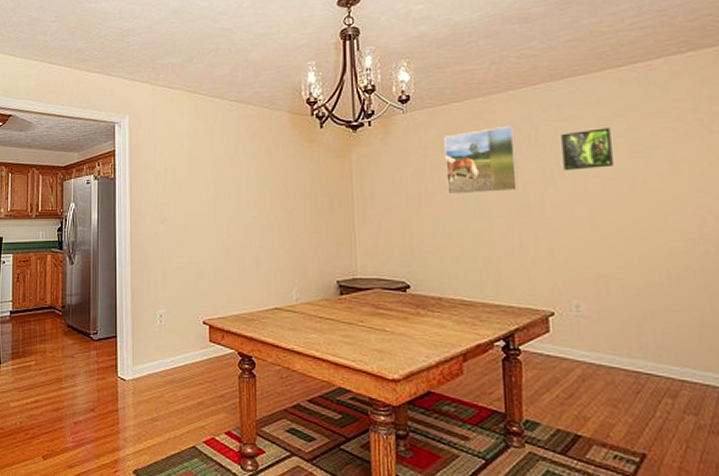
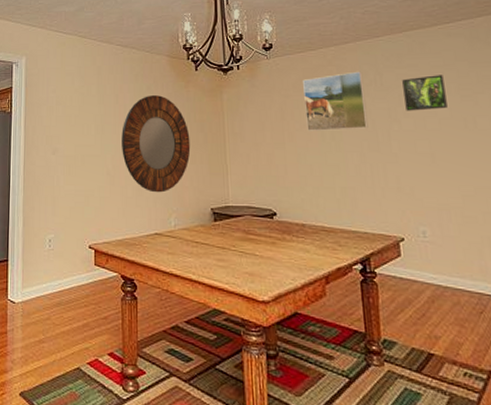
home mirror: none [237,157,315,264] -> present [122,95,191,193]

